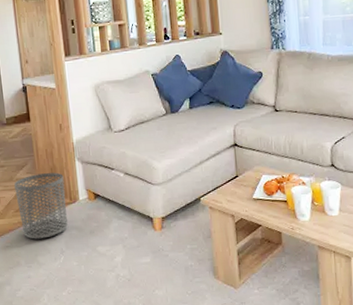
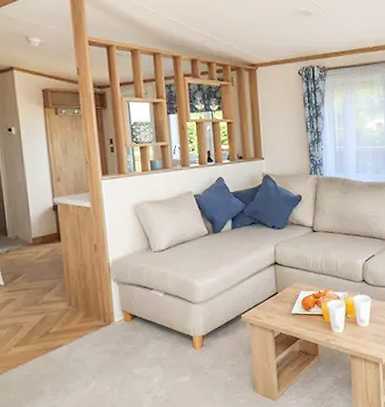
waste bin: present [14,172,68,240] -> none [40,294,101,366]

